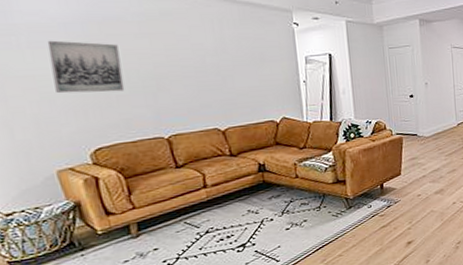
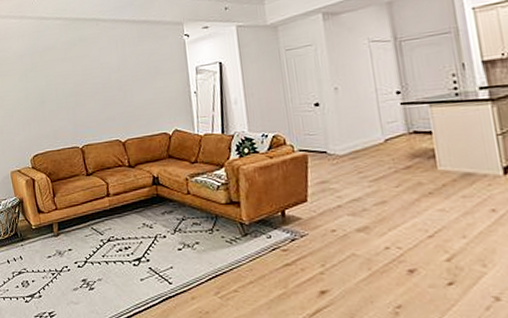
wall art: present [47,40,125,94] -> none [10,68,54,110]

